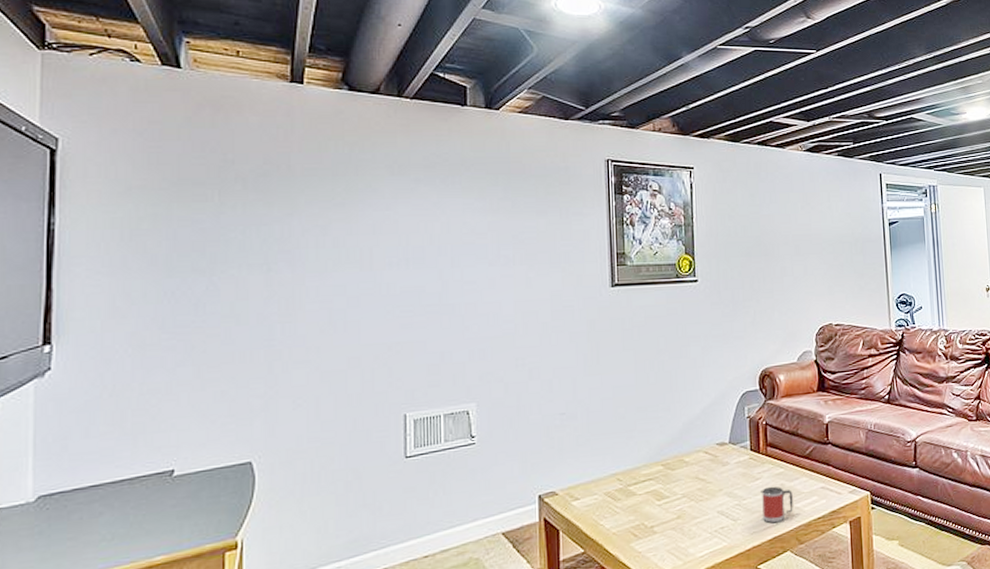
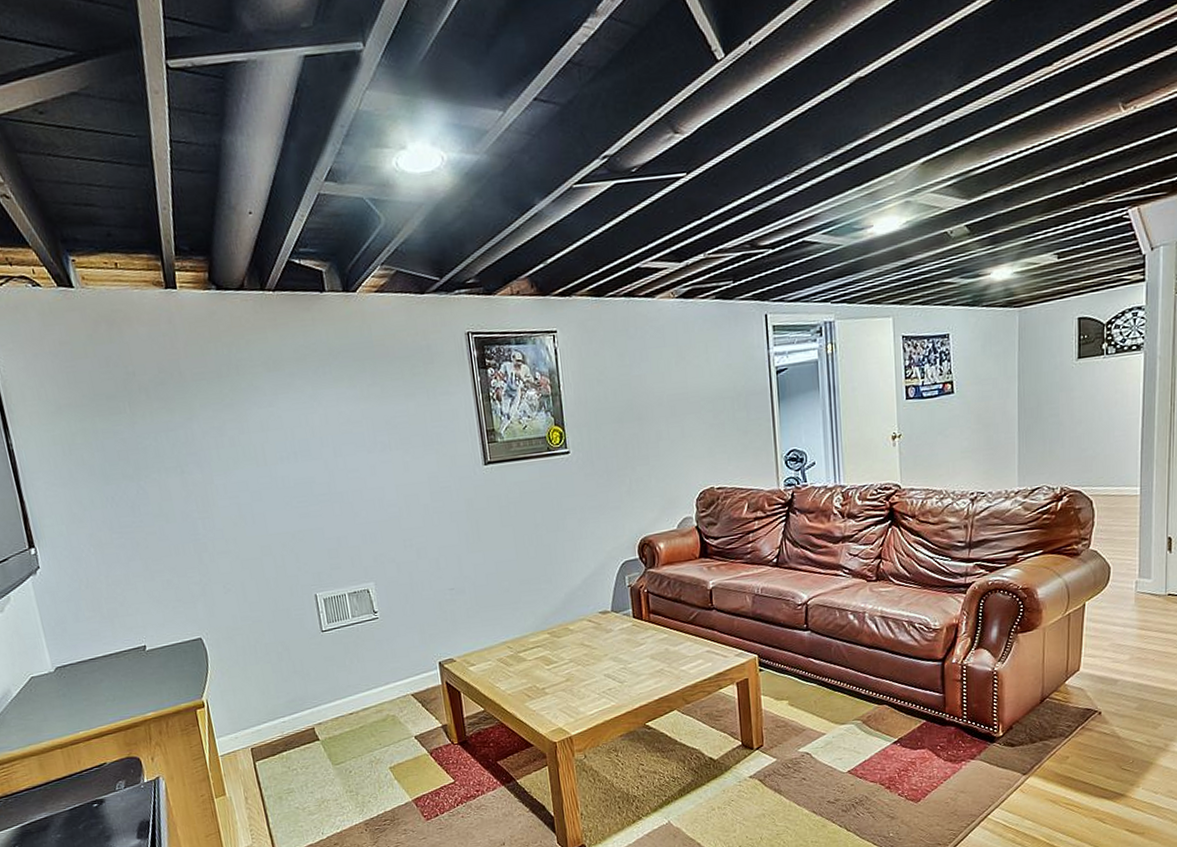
mug: present [760,486,793,523] -> none [645,650,679,684]

